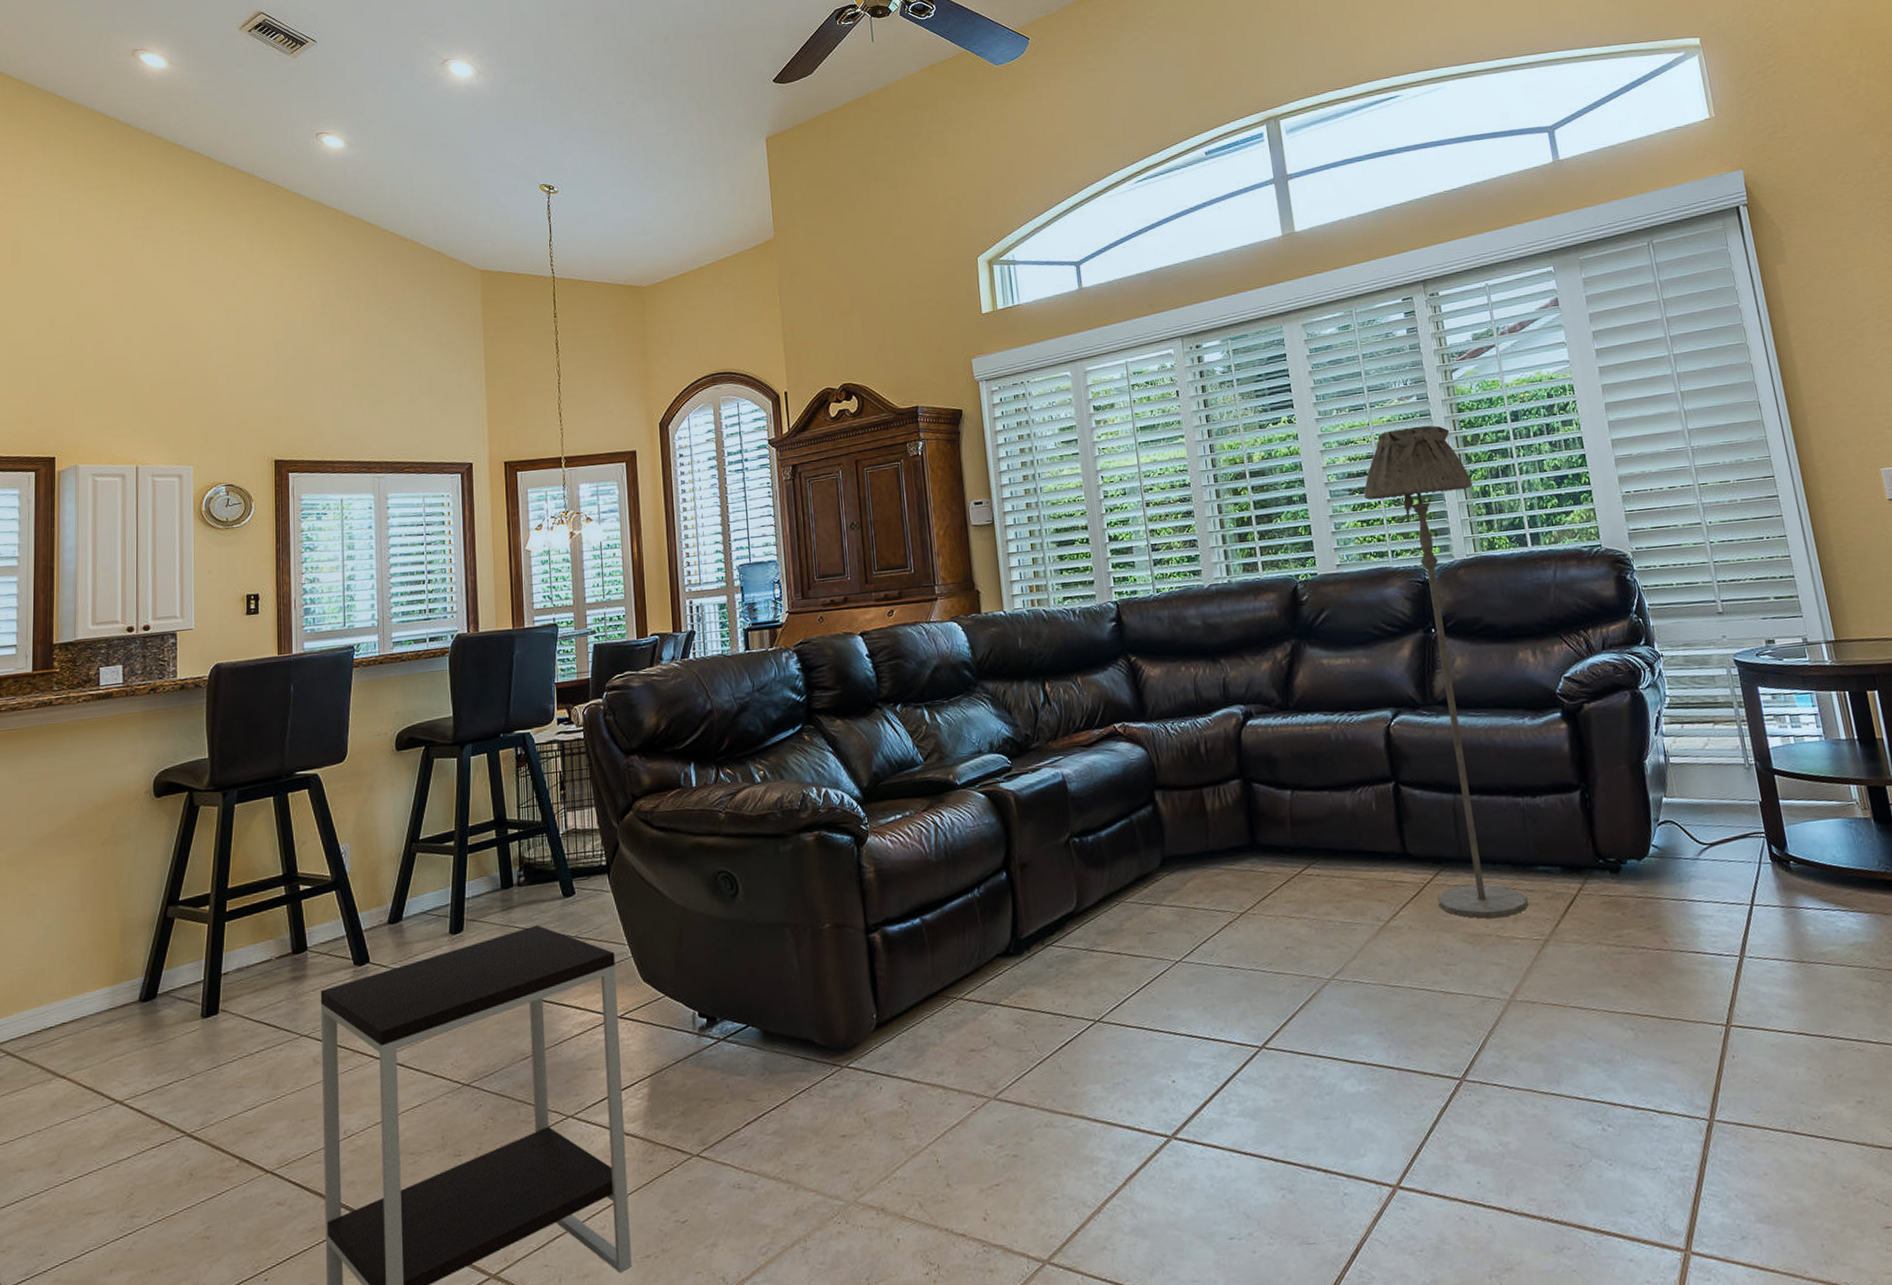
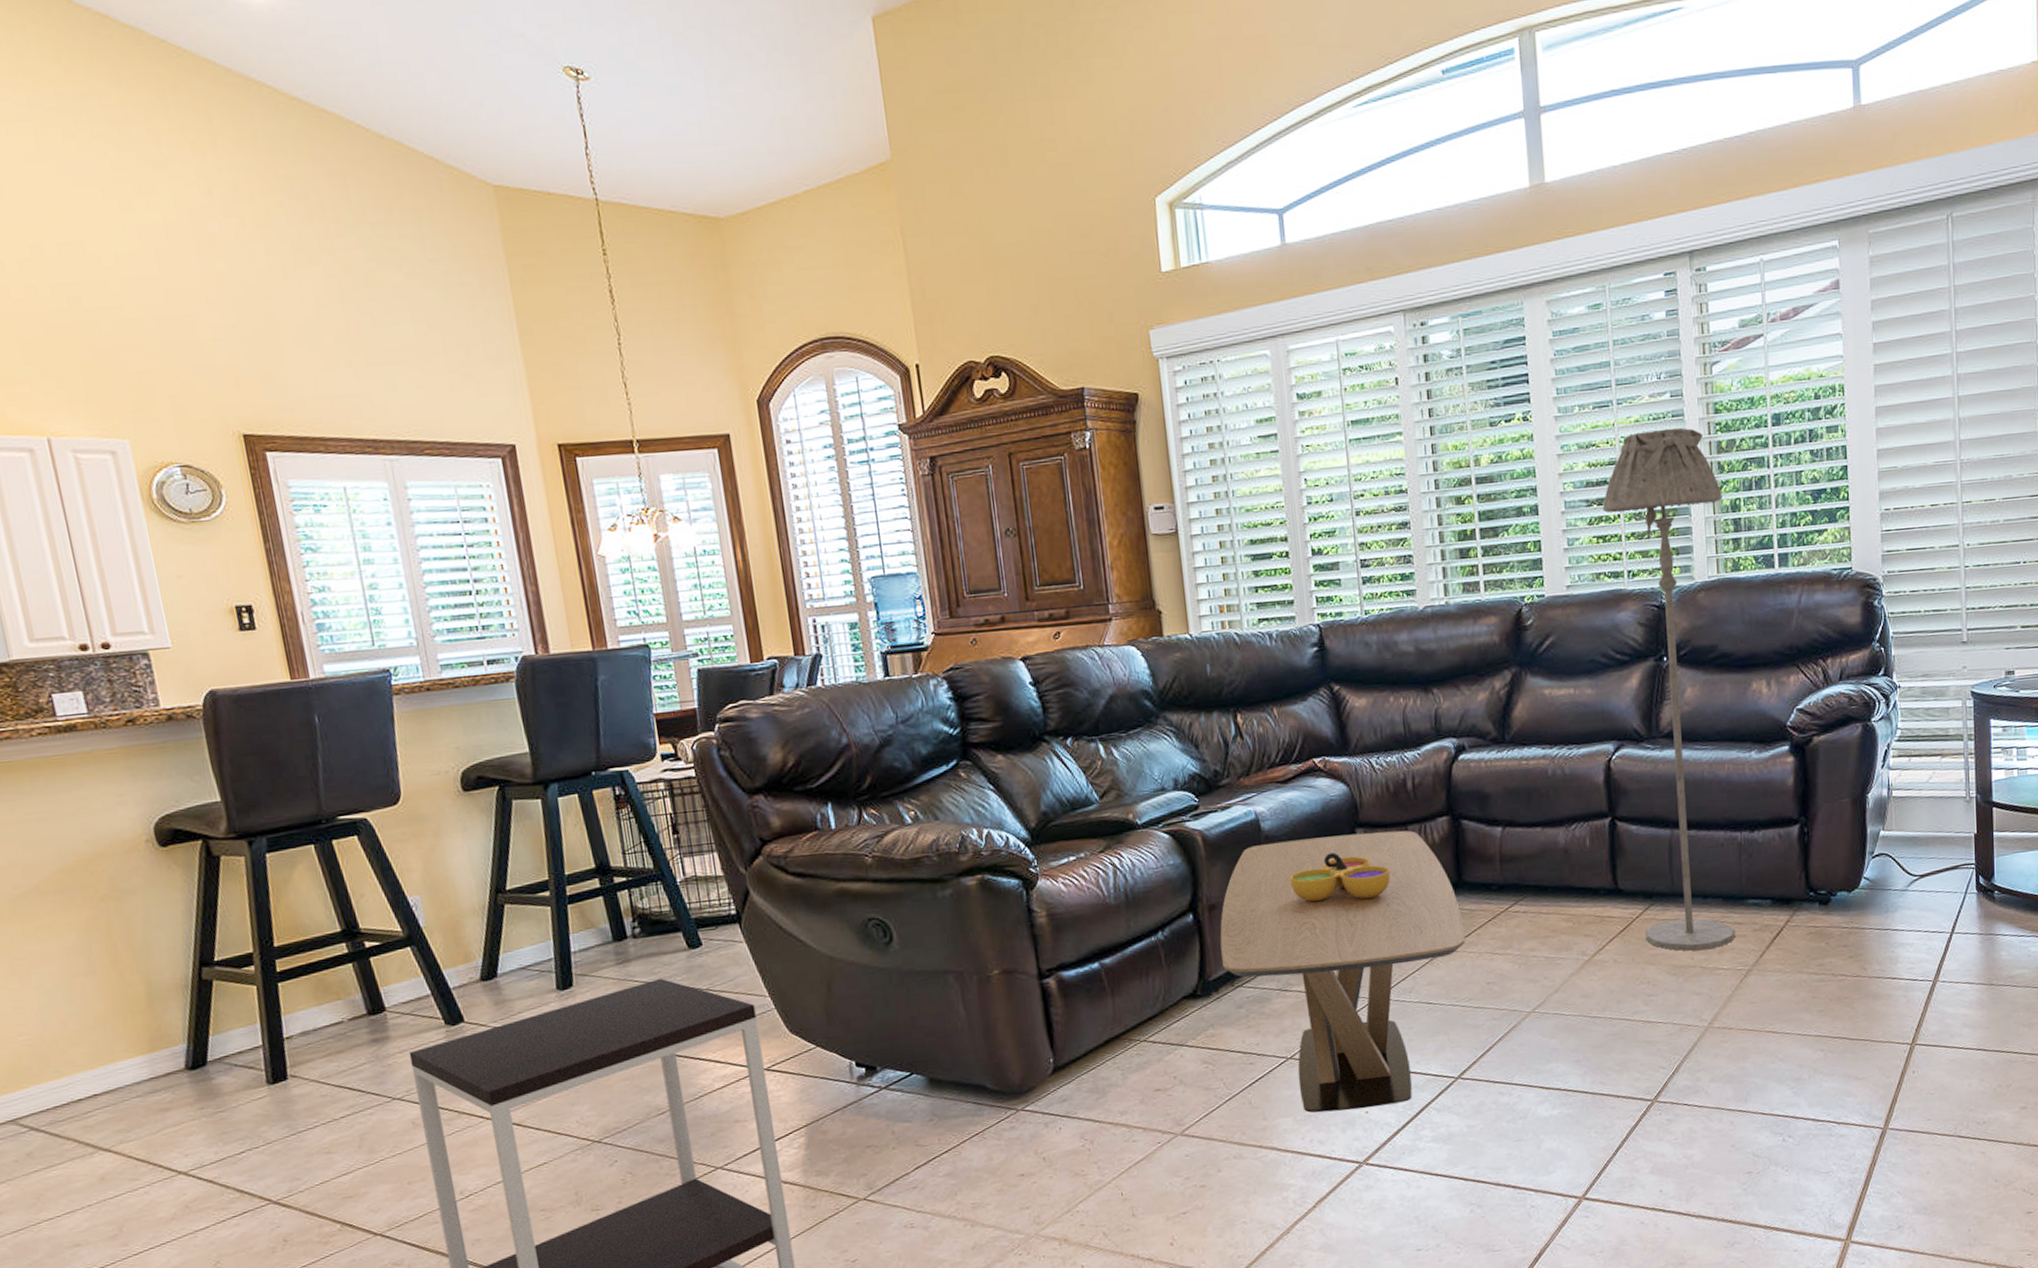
coffee table: none [1031,792,1262,1080] -> present [1220,830,1465,1113]
decorative bowl: none [1094,814,1189,862] -> present [1289,853,1391,902]

